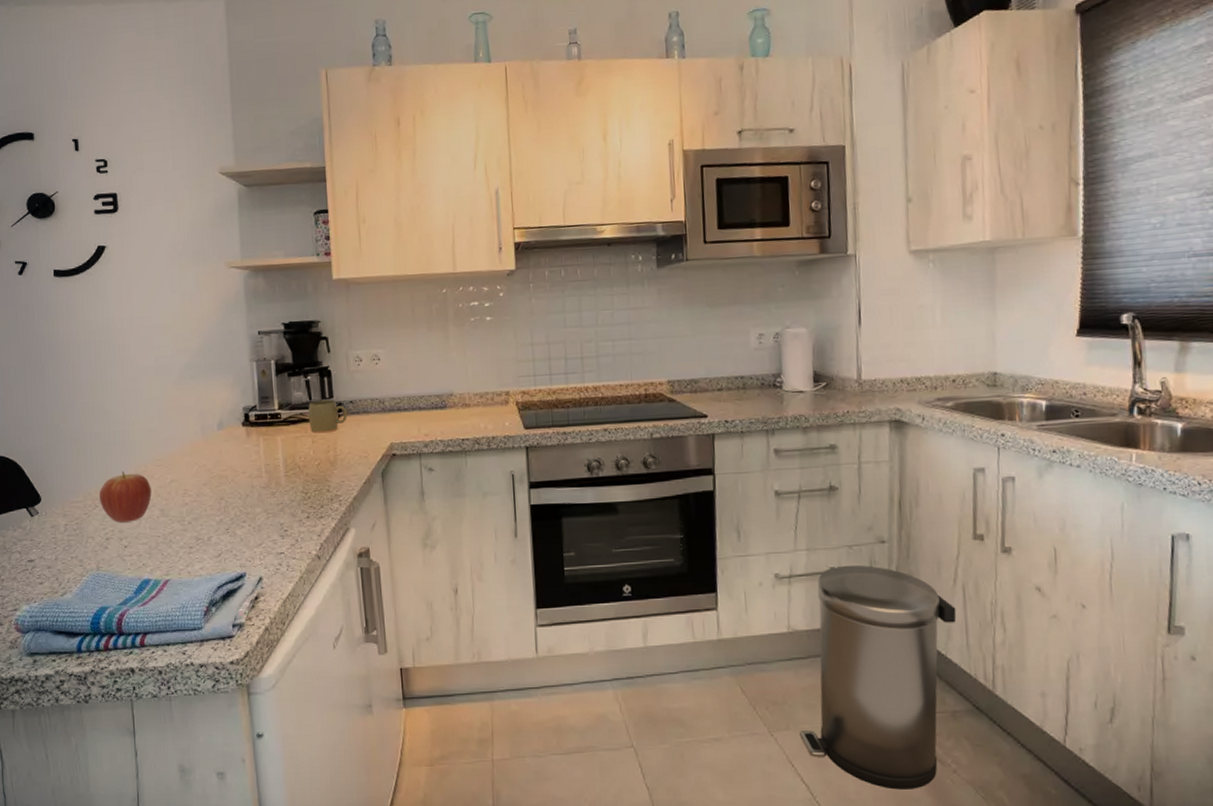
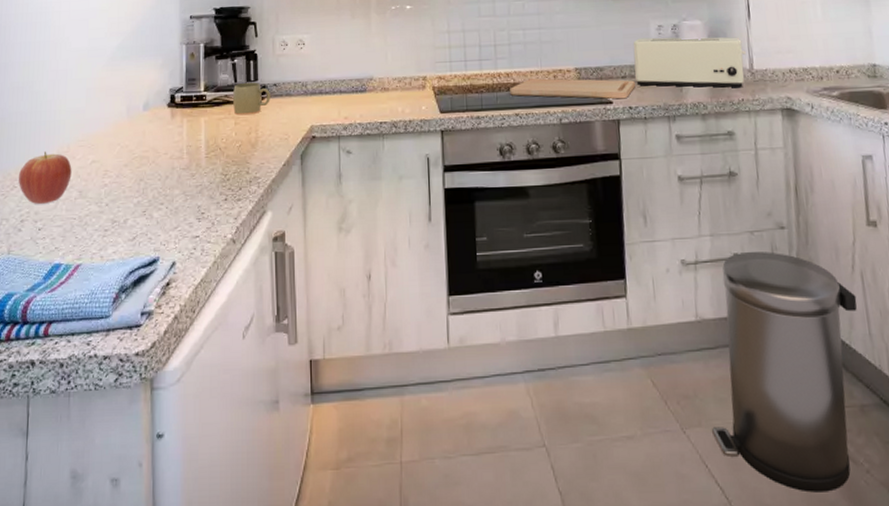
cutting board: none [598,391,732,413] -> present [510,78,635,99]
toaster: none [730,345,854,400] -> present [633,37,746,88]

